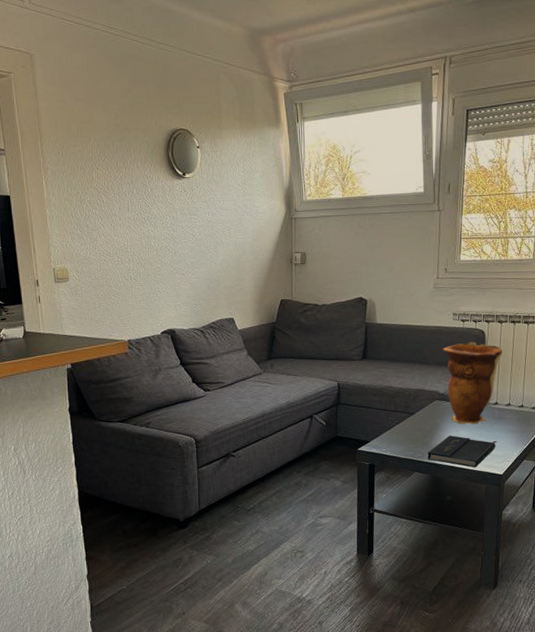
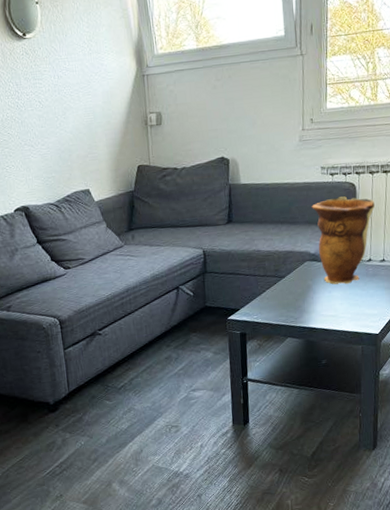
book: present [427,435,497,468] -> none [300,297,372,329]

